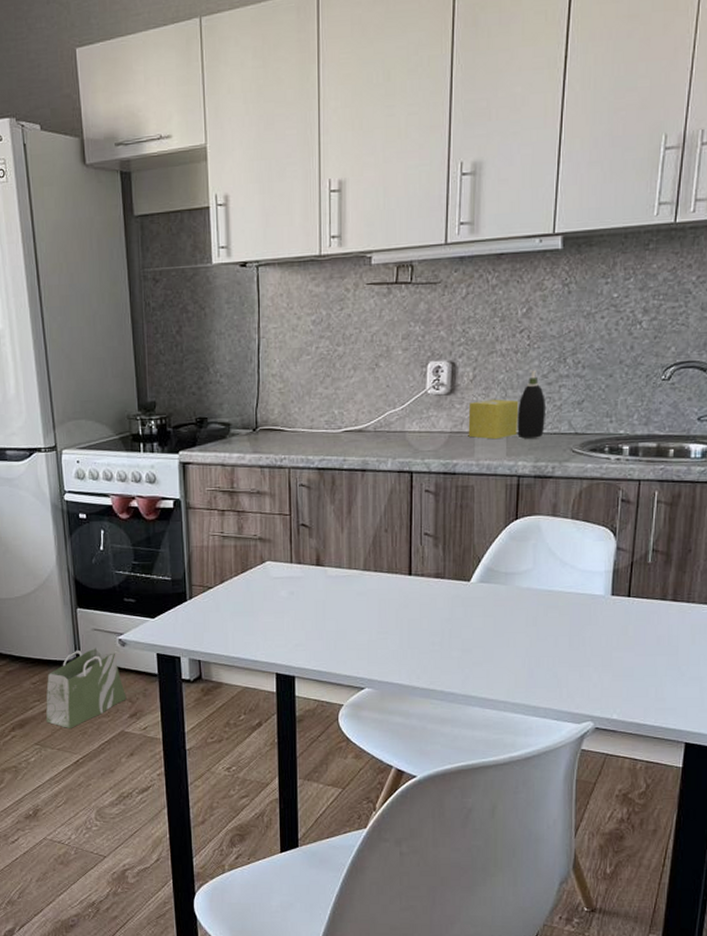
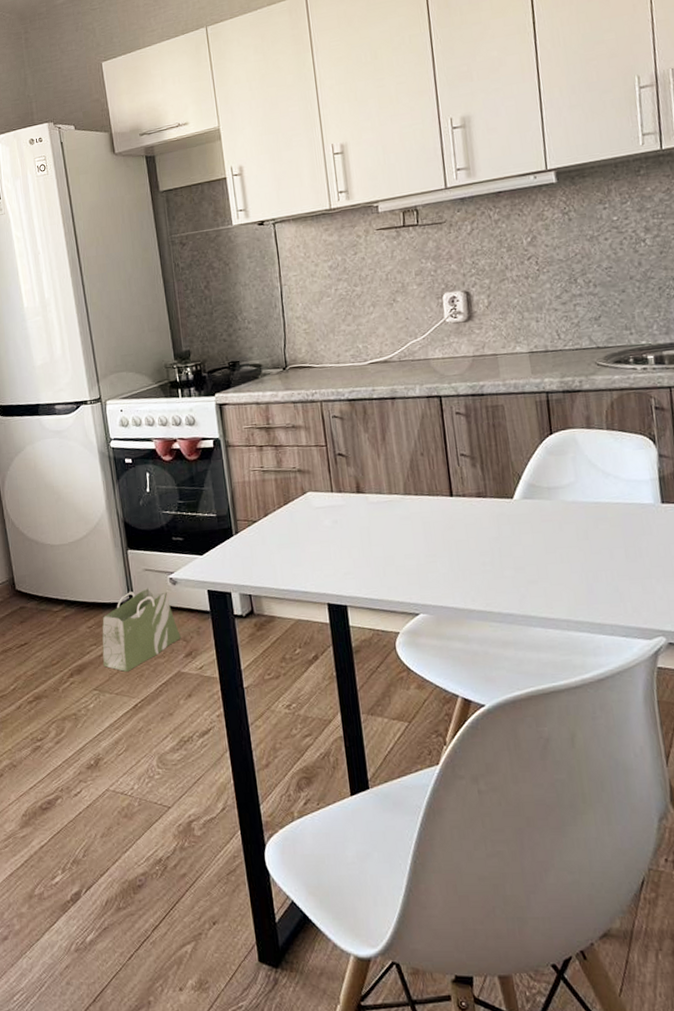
sponge: present [468,399,519,440] -> none [488,321,540,360]
soap dispenser: present [517,369,545,439] -> none [536,292,566,357]

